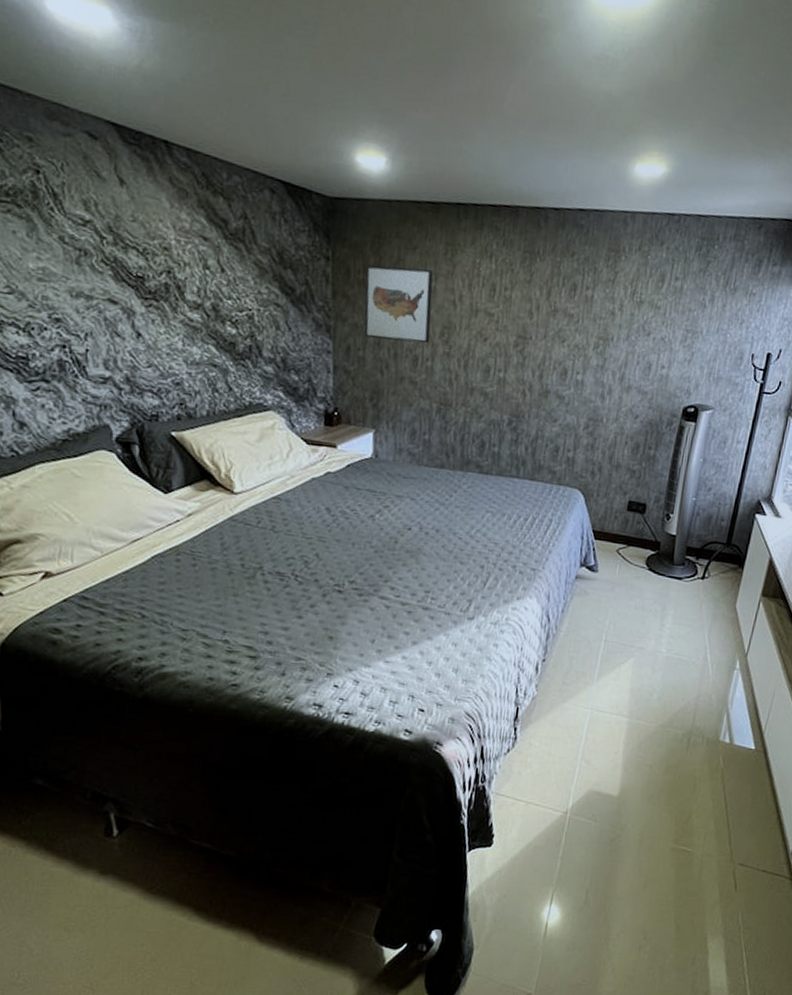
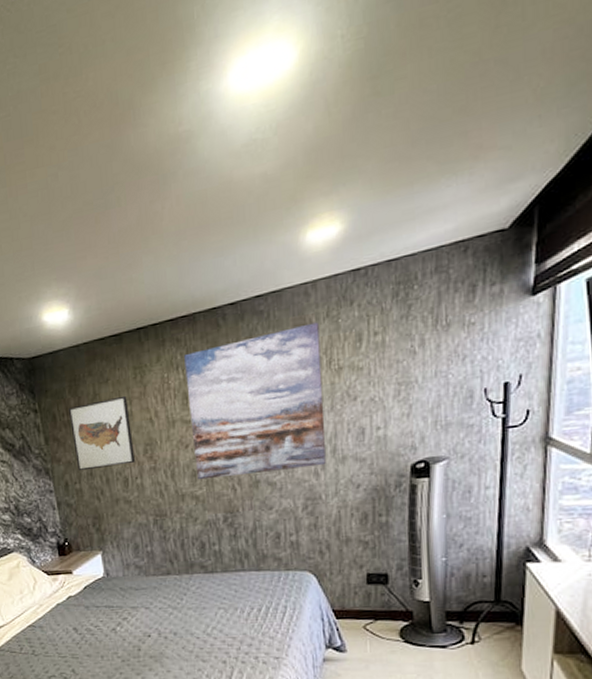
wall art: none [490,244,631,391] -> present [184,322,326,480]

